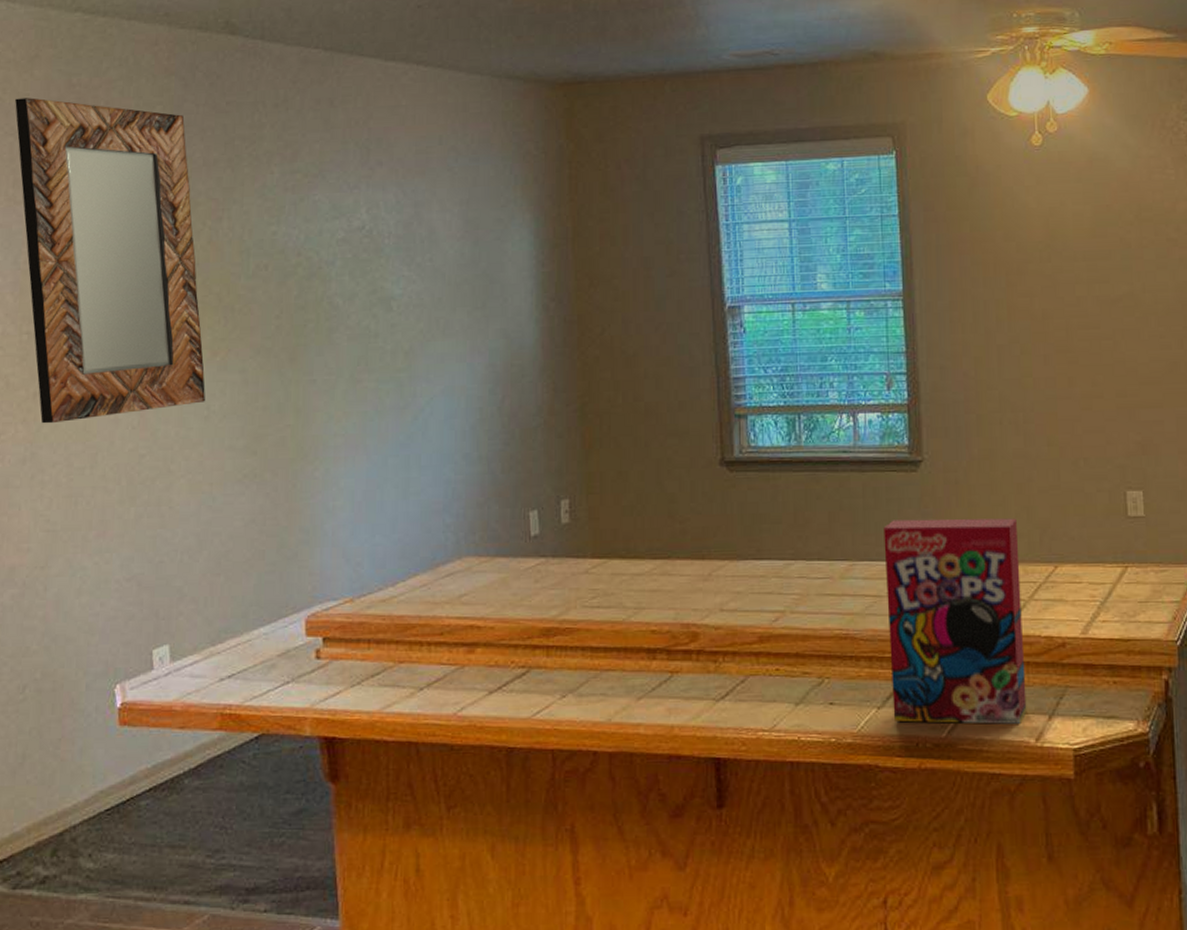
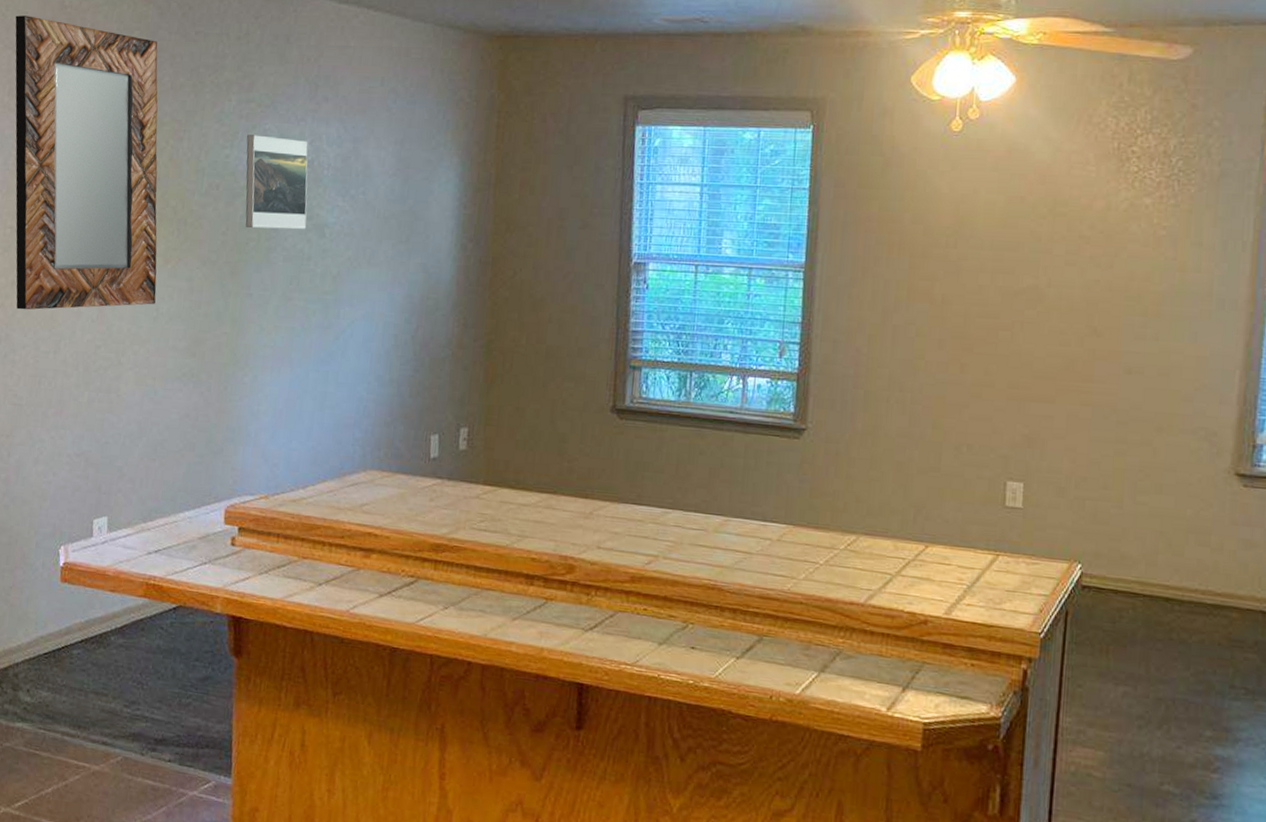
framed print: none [295,207,371,308] -> present [245,135,308,230]
cereal box: present [884,518,1027,724] -> none [751,482,893,692]

